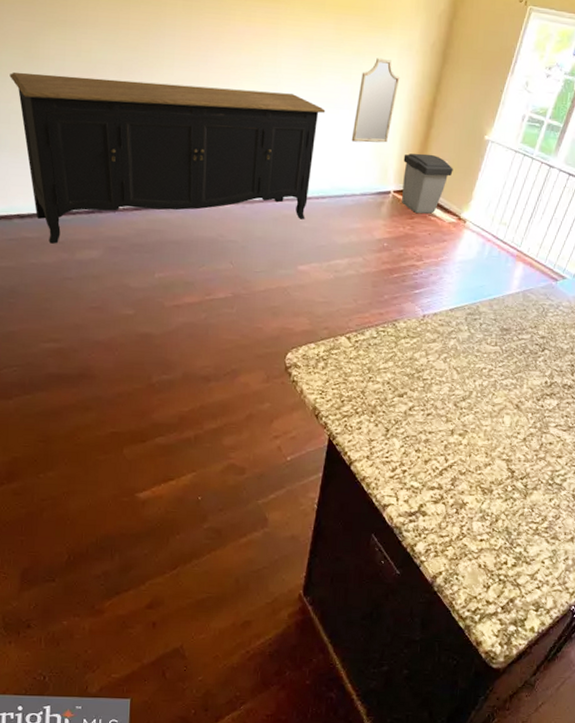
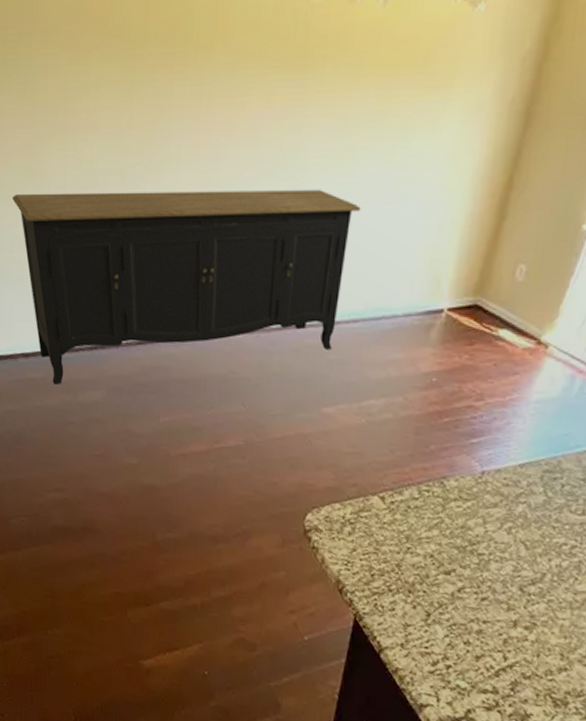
home mirror: present [351,58,400,143] -> none [393,129,463,247]
trash can: present [402,153,453,214] -> none [458,256,533,338]

